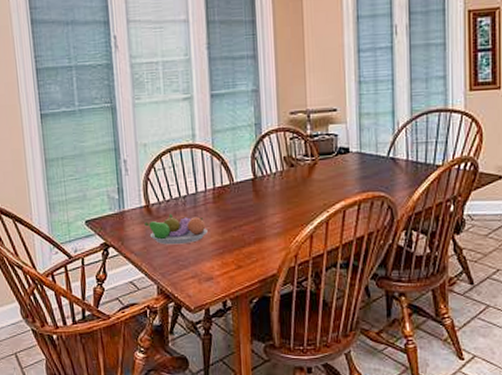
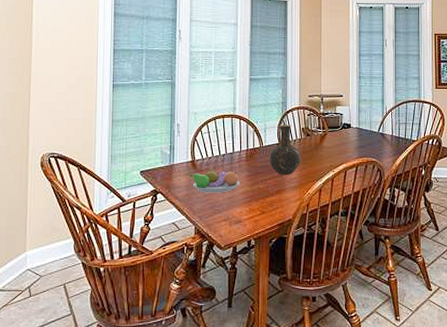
vase: none [243,153,284,220] -> present [269,125,301,175]

